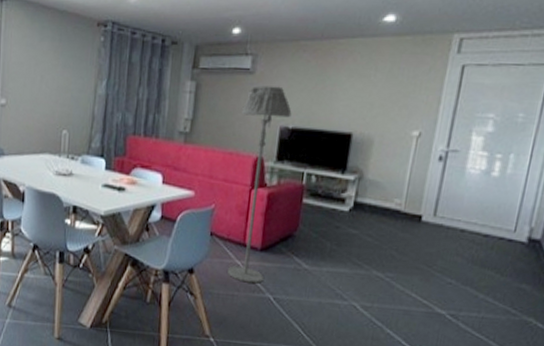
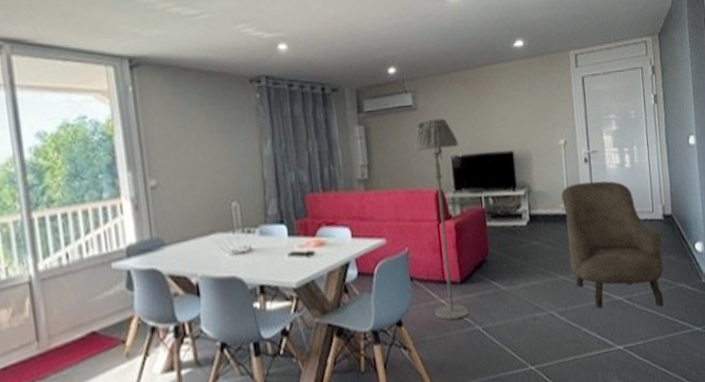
armchair: none [388,181,519,335] -> present [561,181,665,308]

